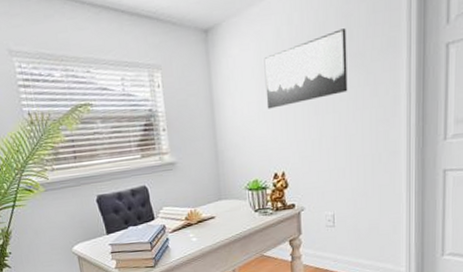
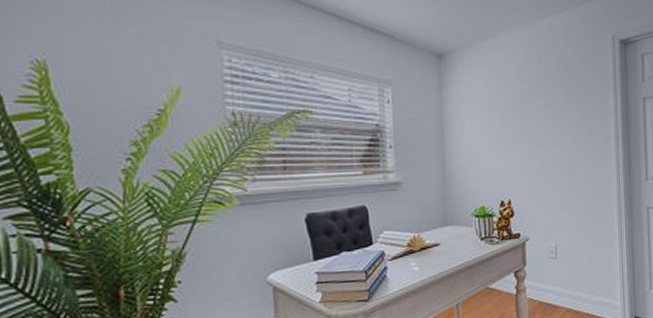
wall art: present [264,28,348,109] -> none [493,73,567,137]

